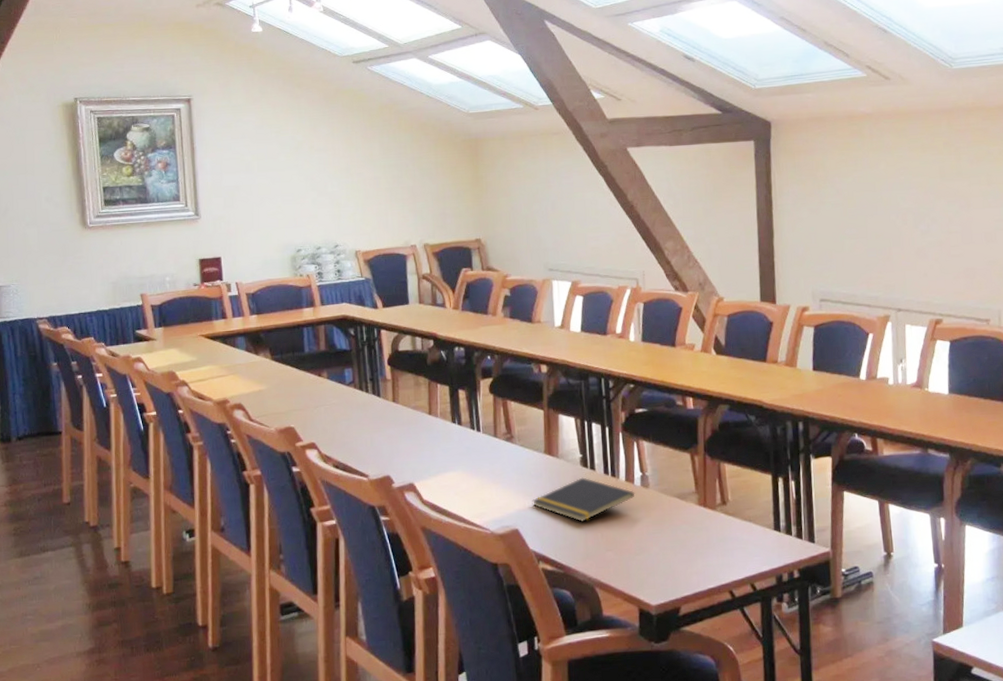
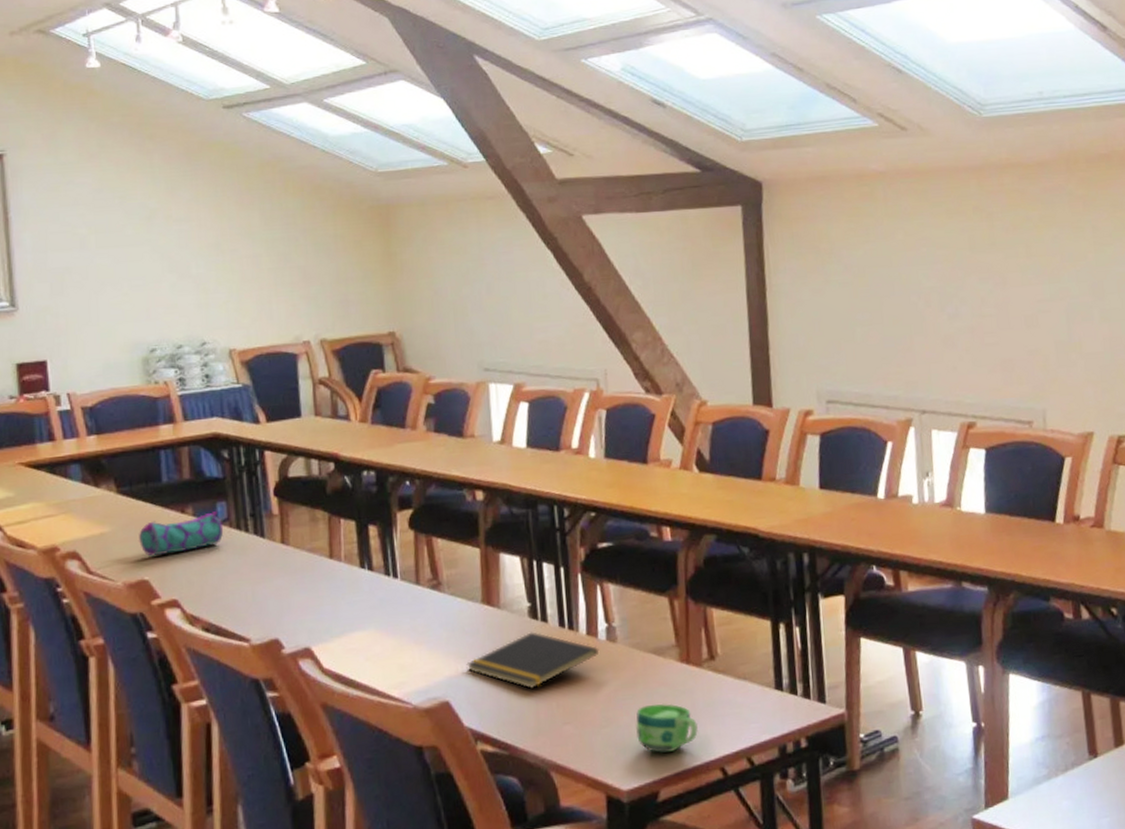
pencil case: none [287,376,350,409] -> present [139,511,224,557]
cup: none [663,537,712,577] -> present [636,703,698,753]

